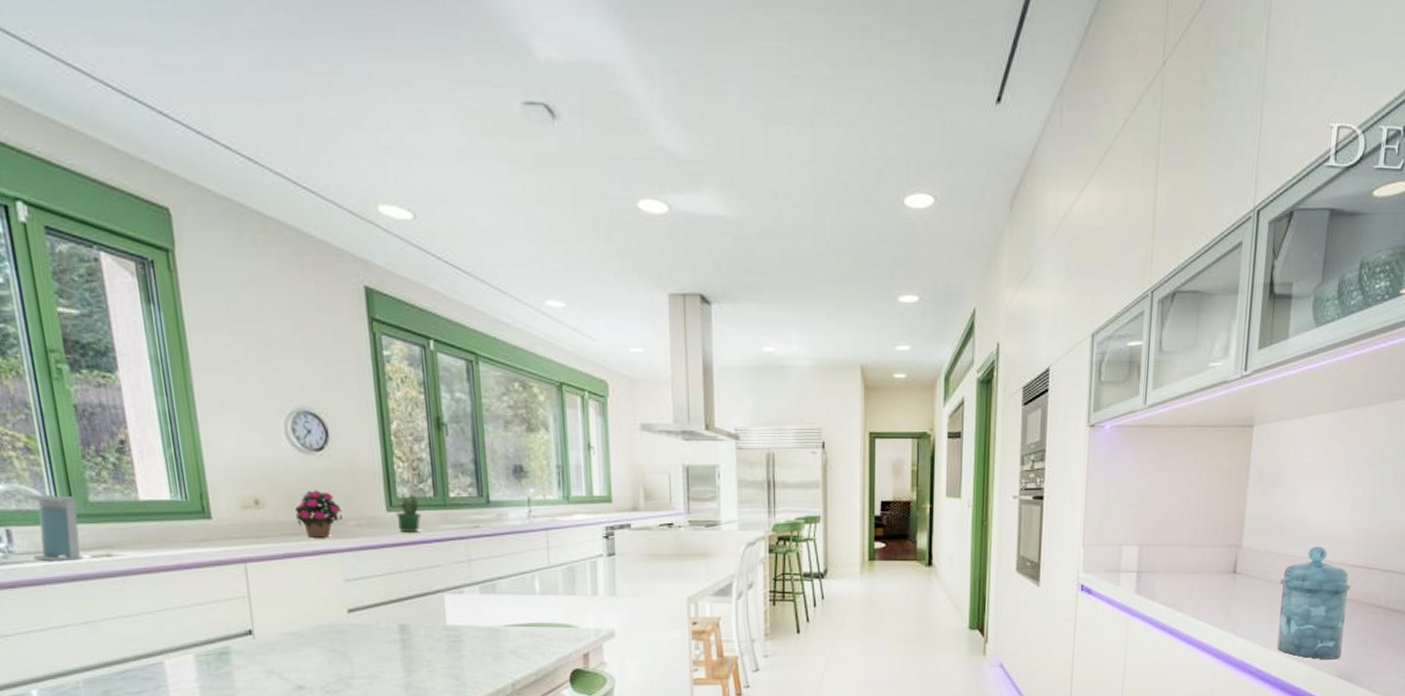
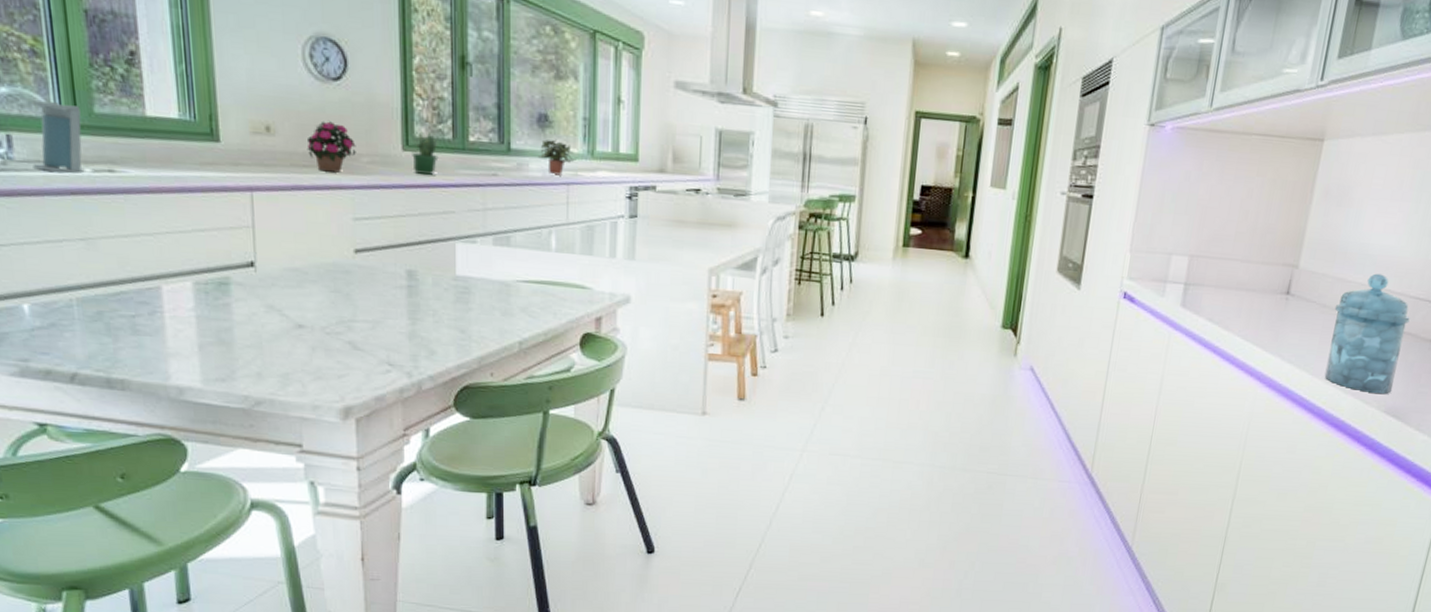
potted plant: none [516,488,553,522] -> present [538,139,577,176]

